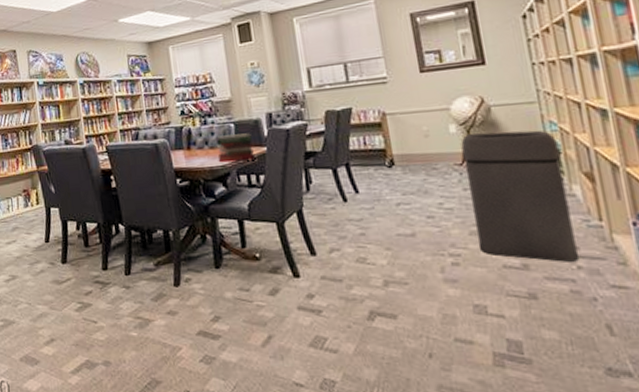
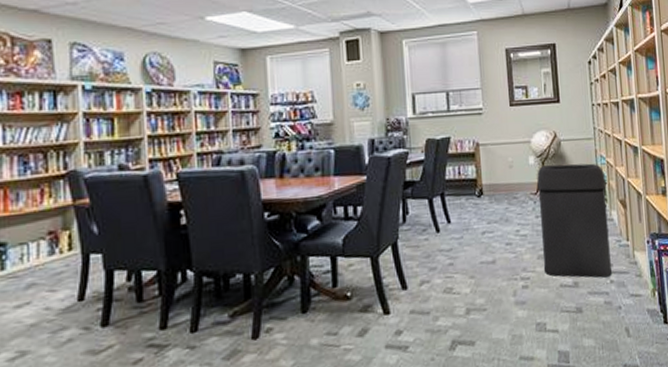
books: present [217,133,256,162] -> none [313,160,355,193]

